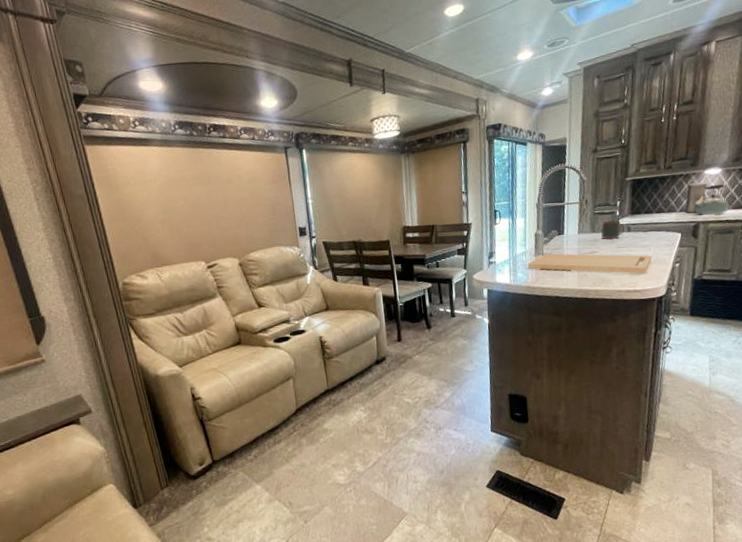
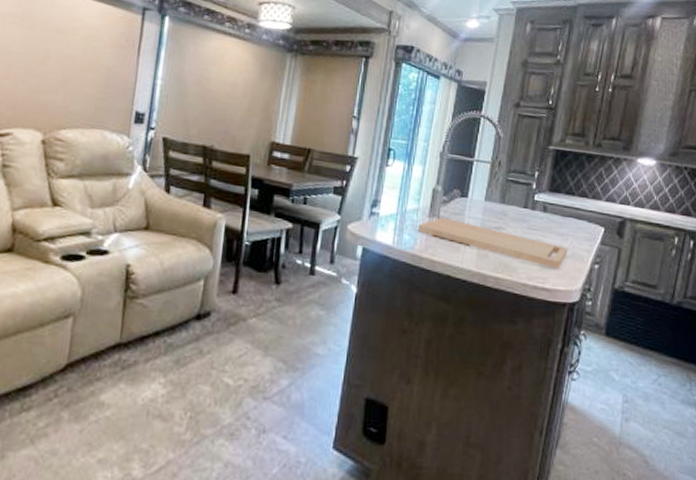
mug: present [600,220,625,240] -> none [511,192,541,218]
canister: present [684,182,708,213] -> none [610,170,640,206]
kettle: present [695,184,730,216] -> none [623,177,662,216]

